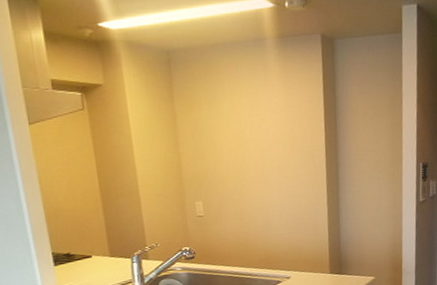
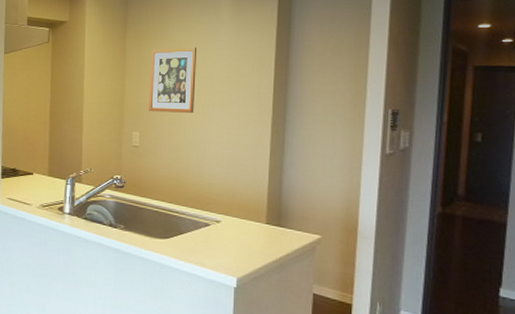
wall art: none [203,111,255,180] -> present [149,47,196,113]

